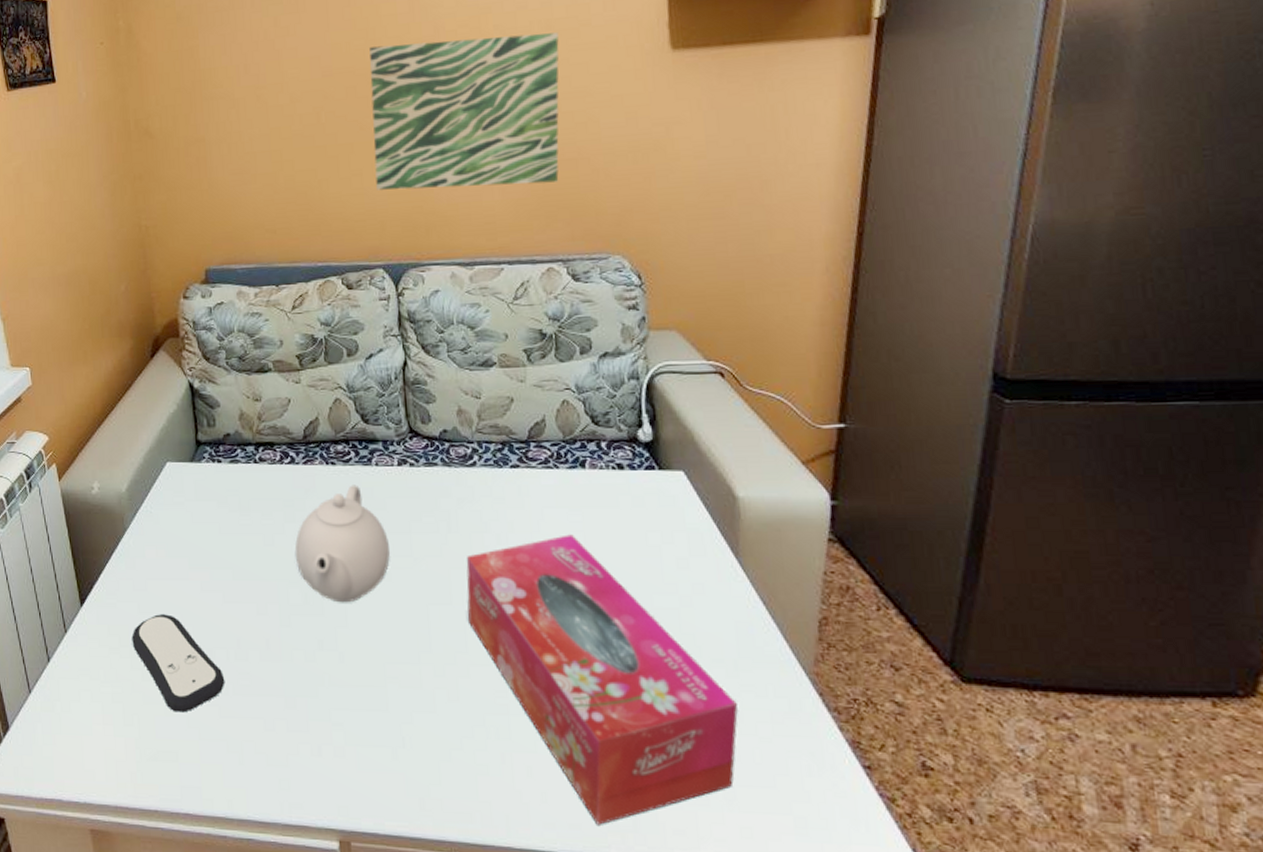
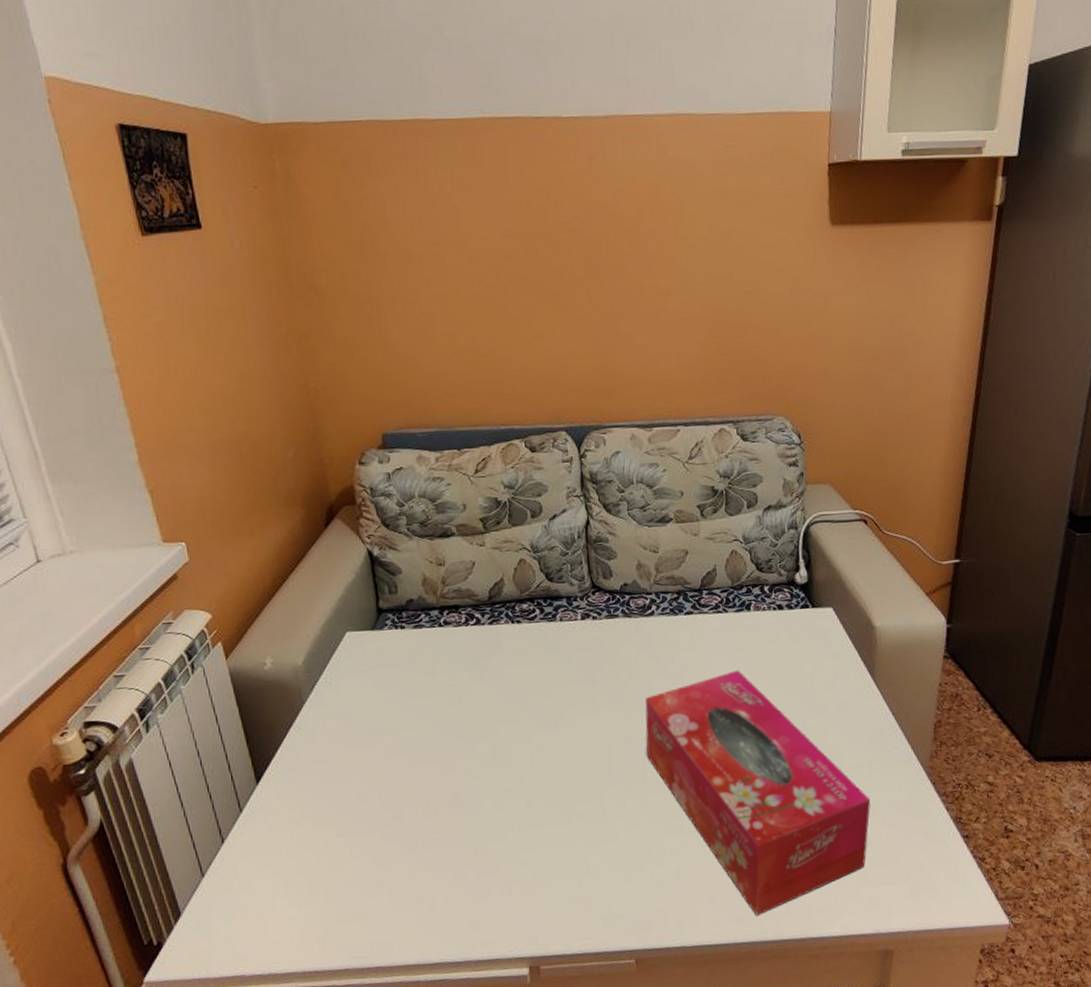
remote control: present [131,614,225,713] -> none [314,781,414,874]
teapot: present [294,485,390,603] -> none [481,640,574,752]
wall art: present [369,32,559,190] -> none [550,203,732,354]

